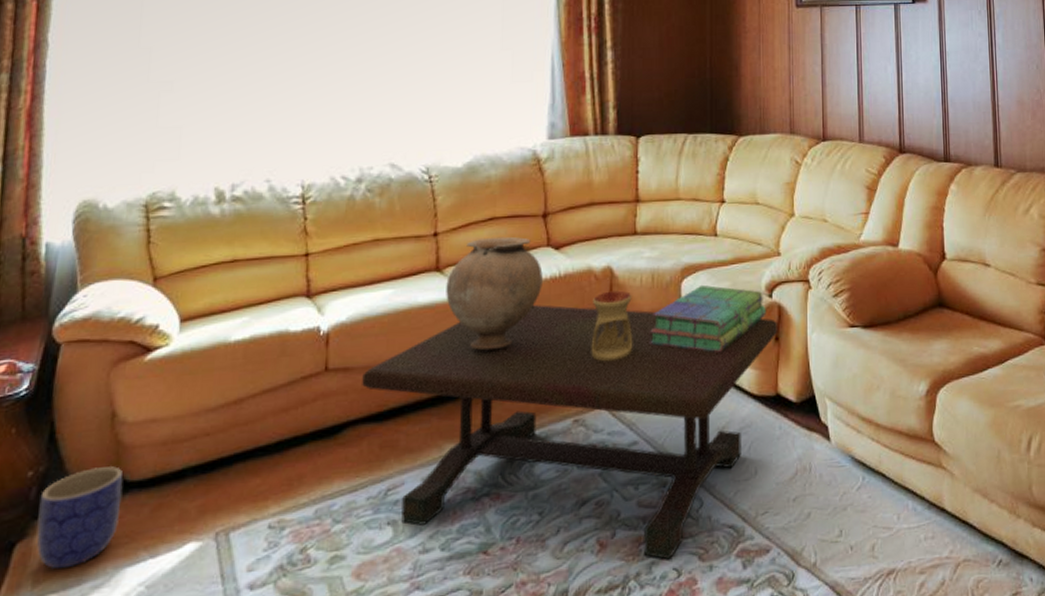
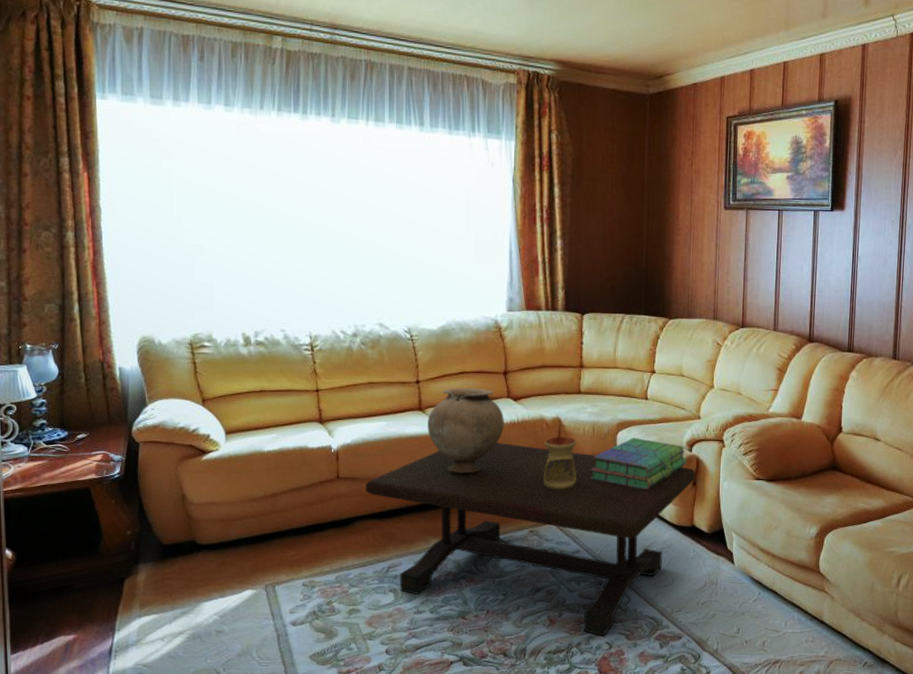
planter: present [37,465,123,570] -> none [138,532,196,599]

